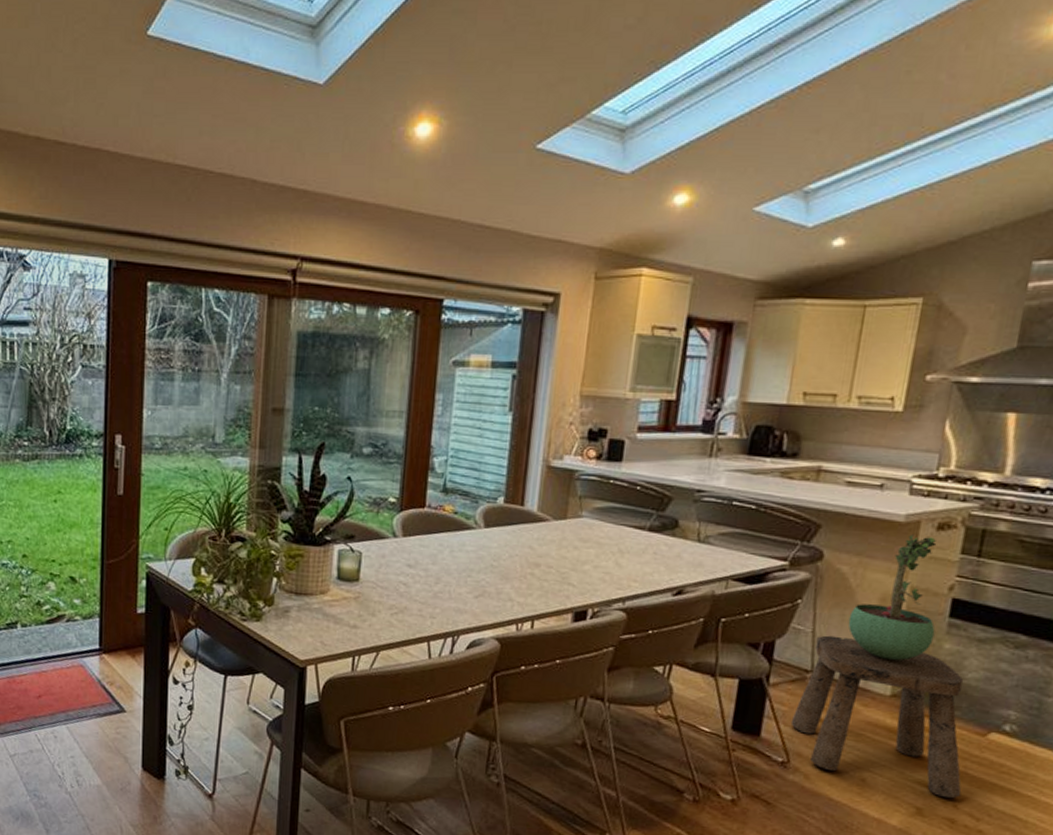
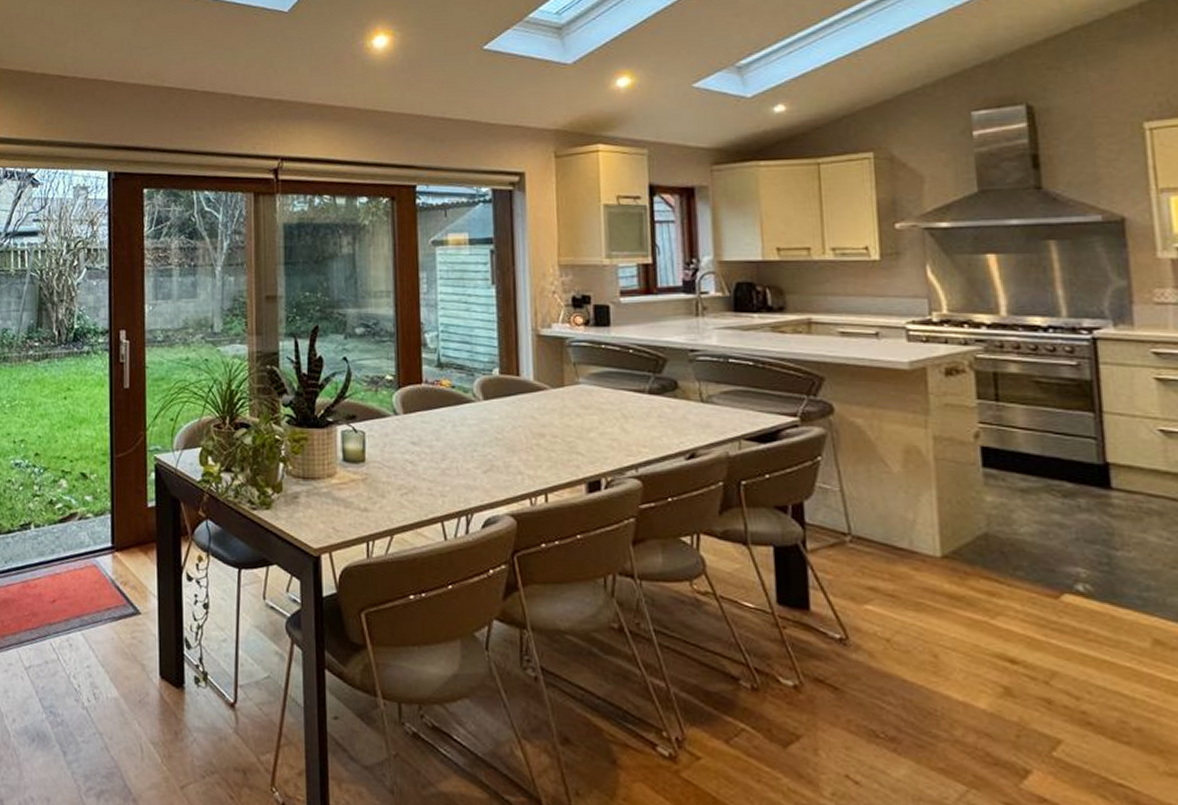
stool: present [790,635,964,799] -> none [839,493,1050,674]
potted plant: present [848,534,937,661] -> none [875,382,973,518]

